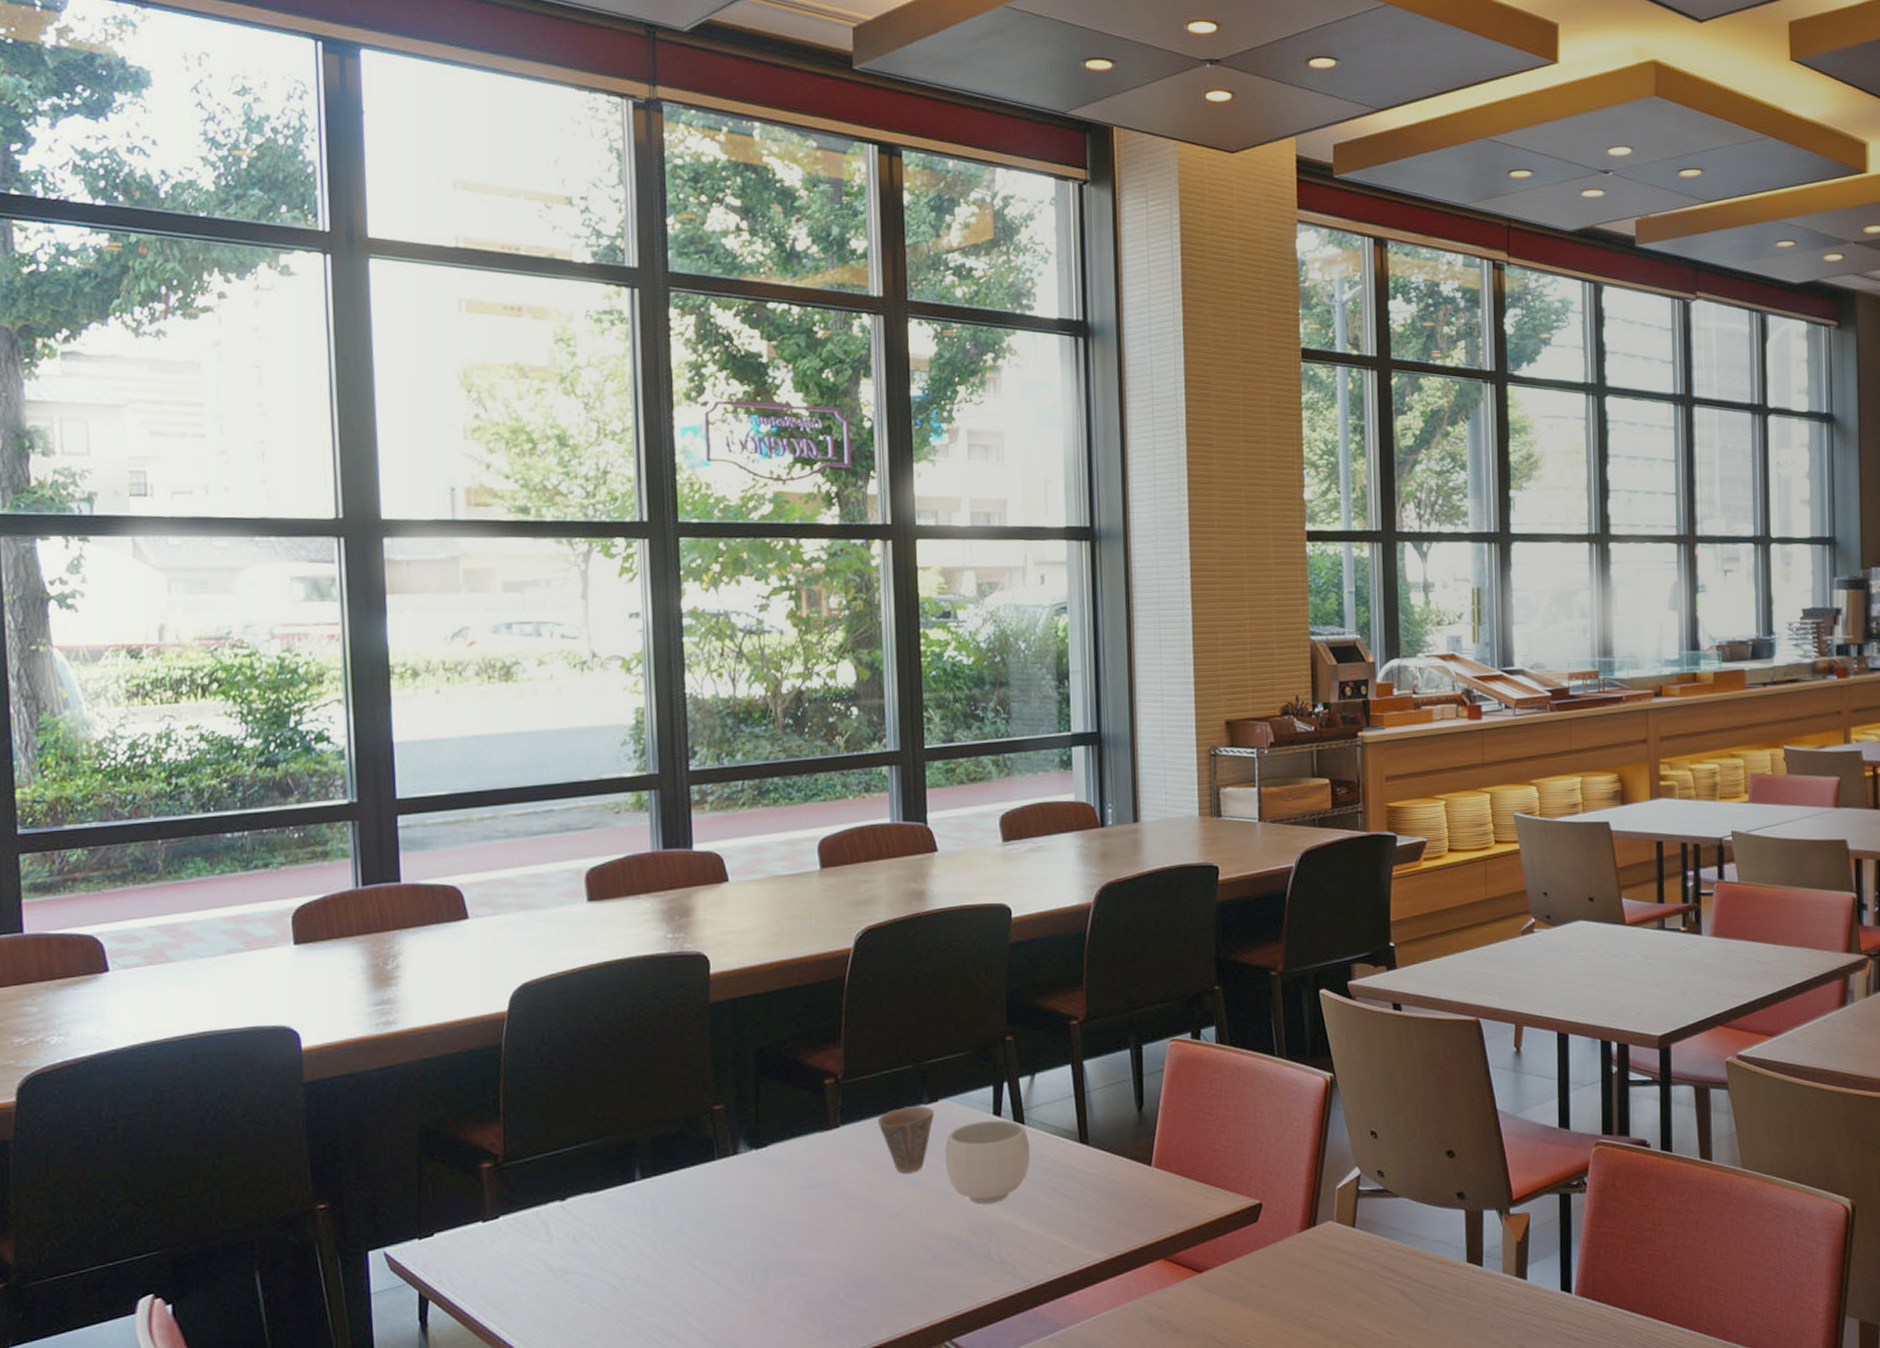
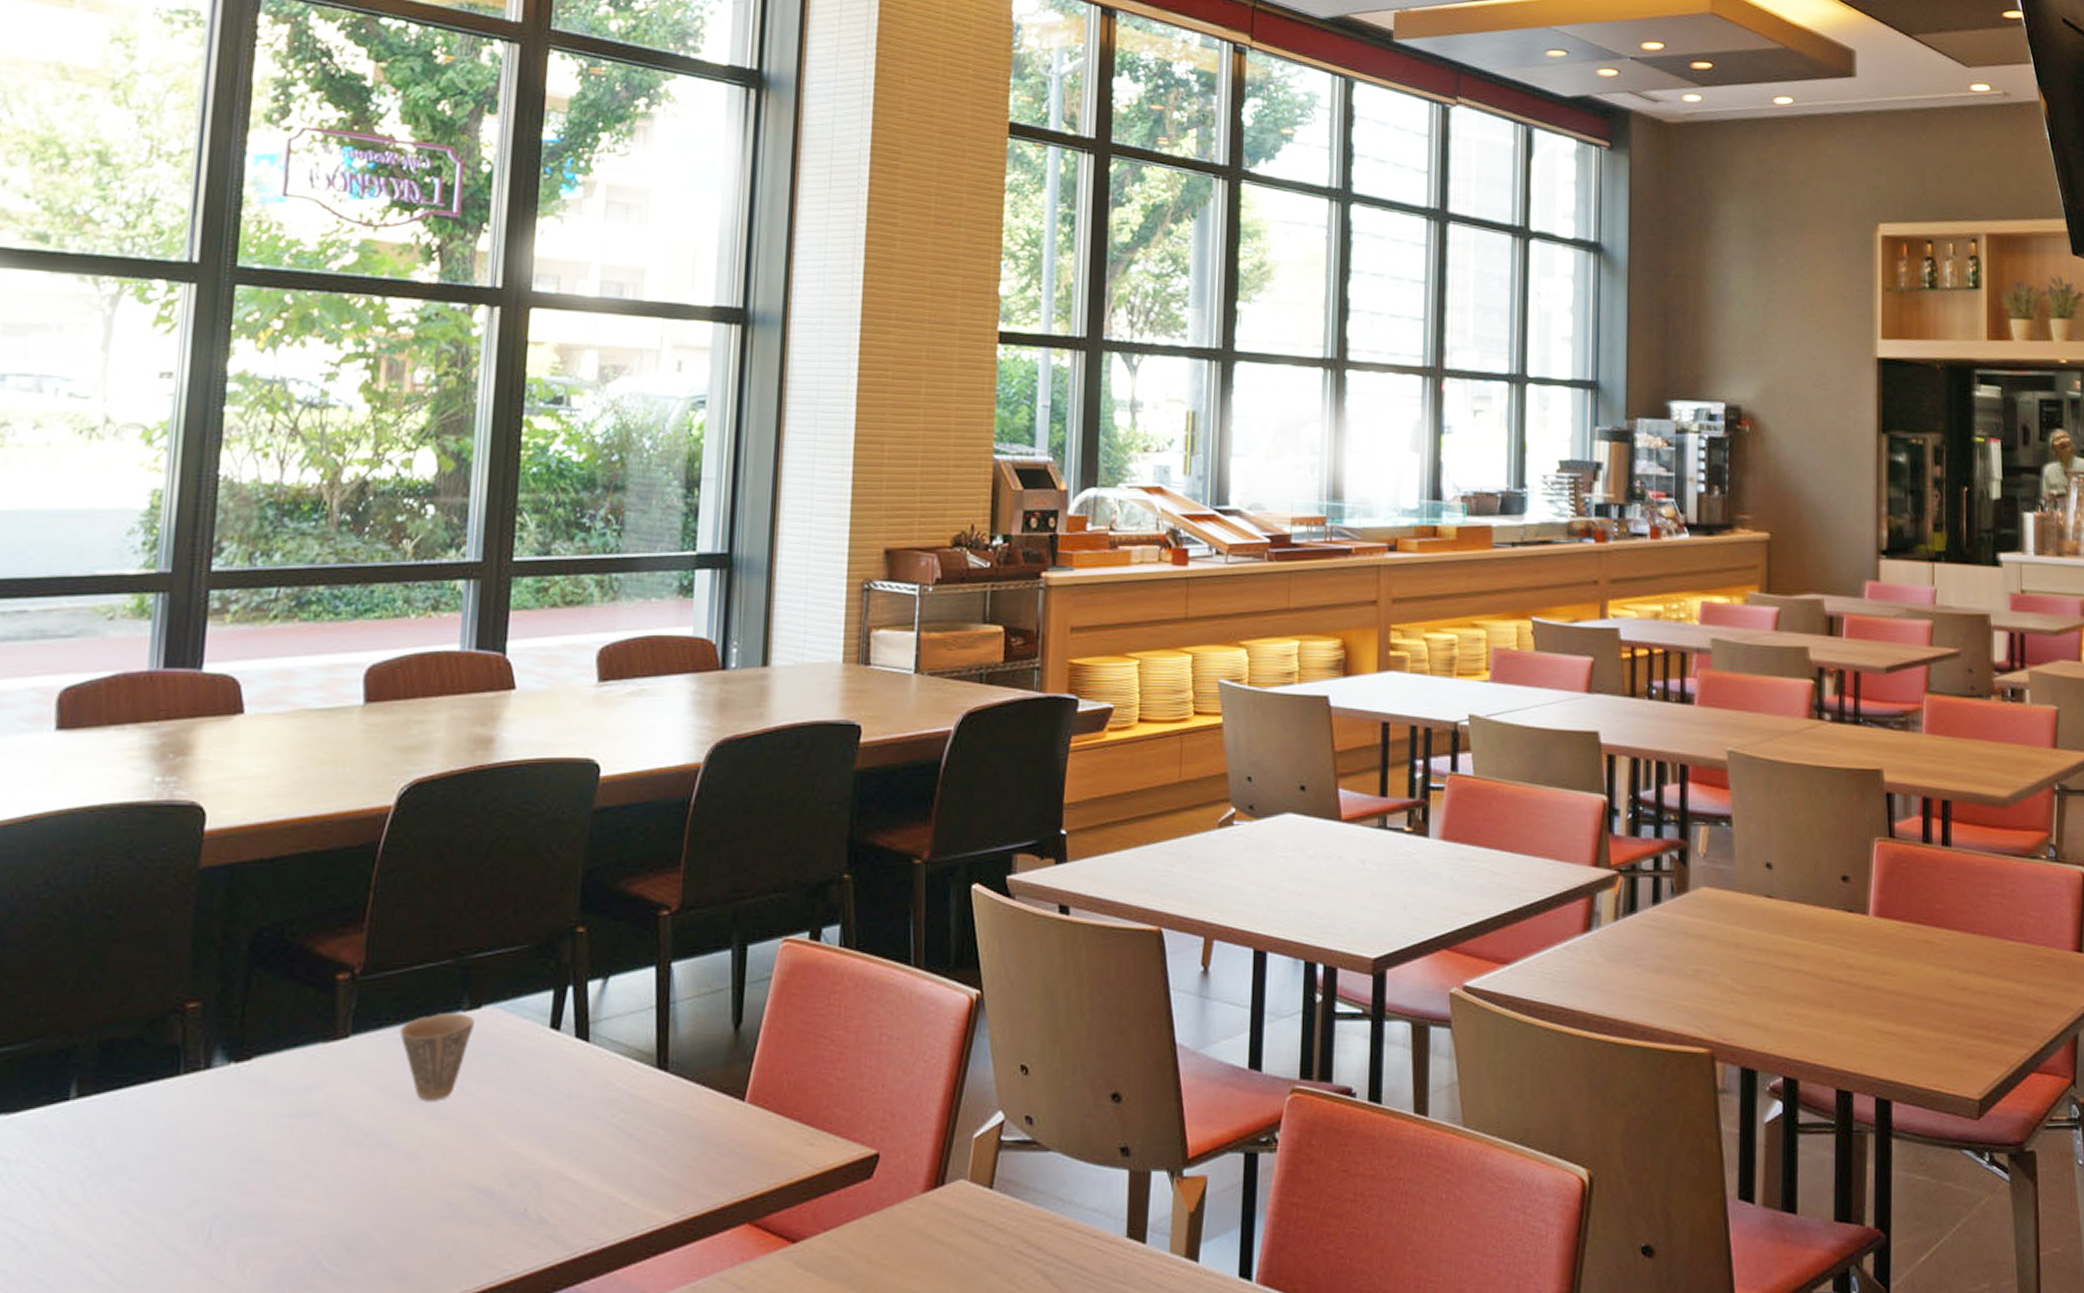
cup: present [945,1119,1031,1204] -> none [482,1034,594,1144]

